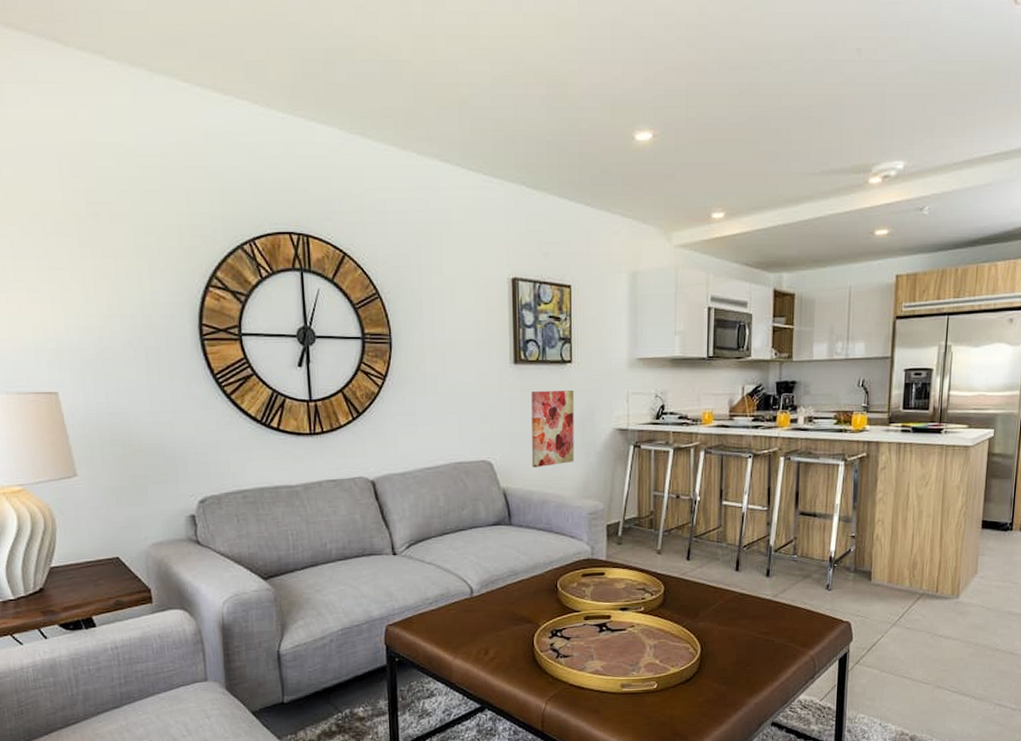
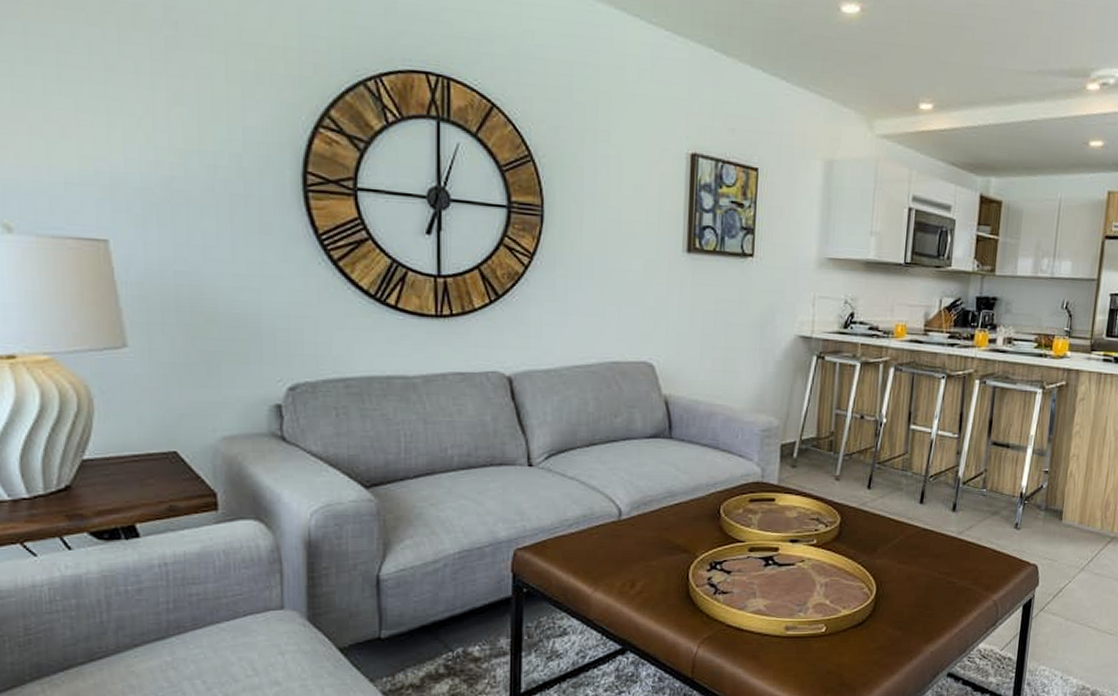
wall art: present [531,389,574,468] -> none [699,286,753,375]

